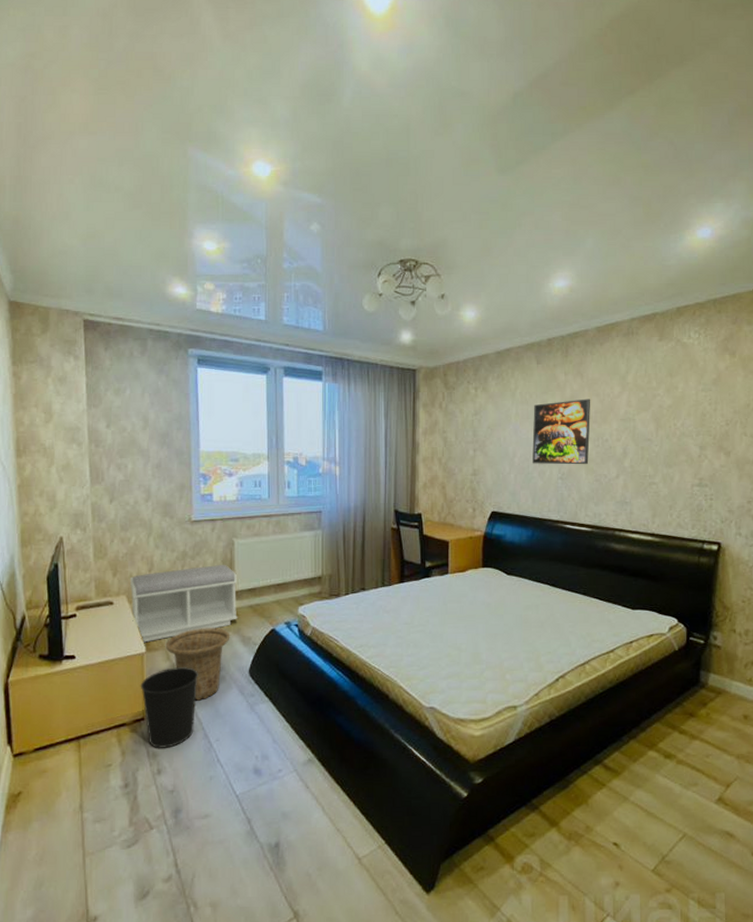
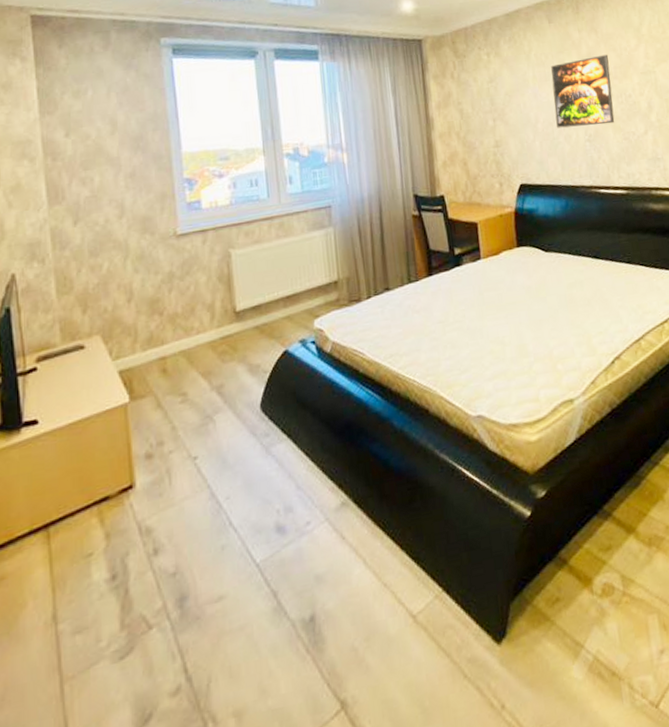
bench: present [129,564,238,643] -> none [103,281,242,391]
wastebasket: present [140,667,198,748] -> none [124,412,198,522]
basket: present [165,628,230,701] -> none [154,358,235,453]

